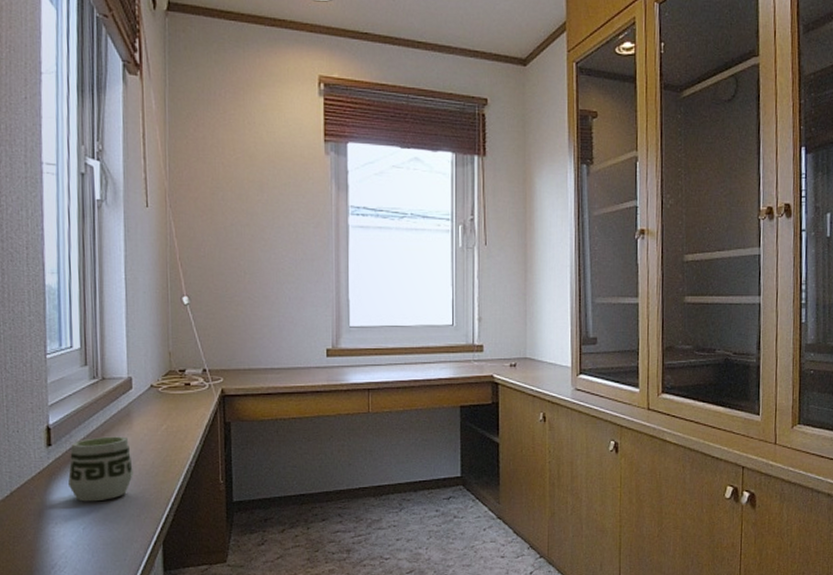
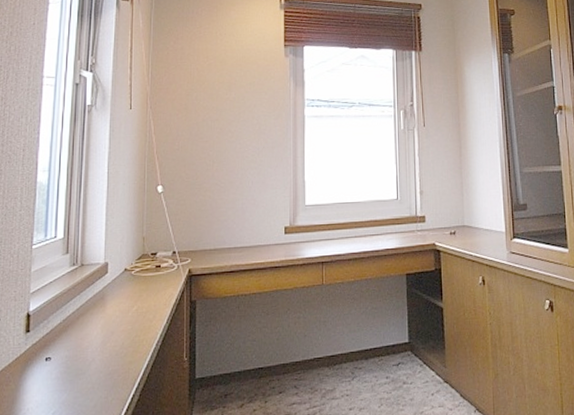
cup: present [68,436,133,502] -> none [43,319,104,386]

